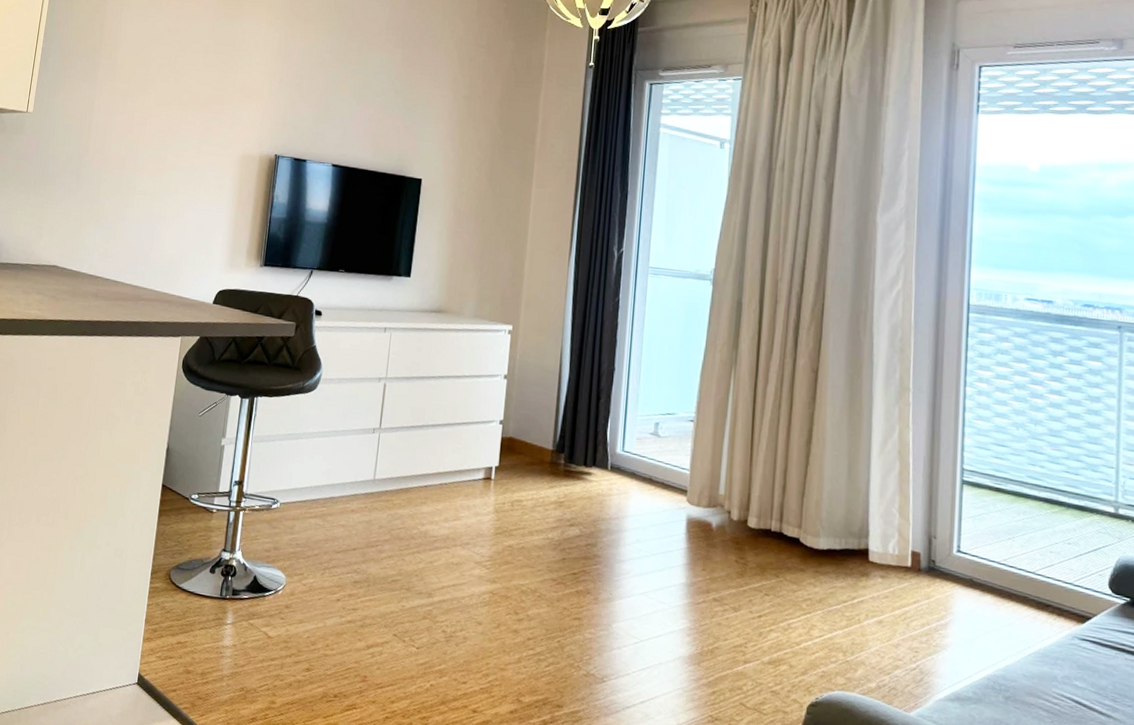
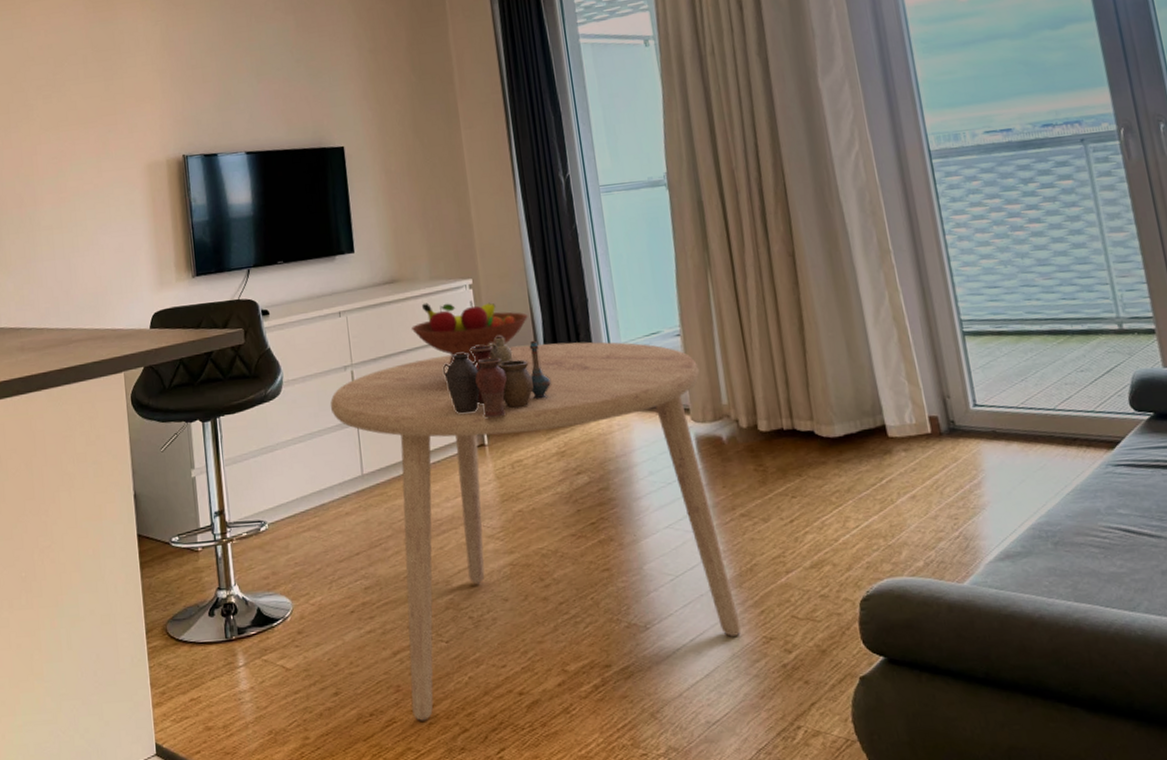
dining table: none [358,387,705,714] -> present [330,341,741,721]
fruit bowl: none [447,337,557,408] -> present [412,300,528,368]
vase: none [467,382,565,457] -> present [442,335,552,418]

